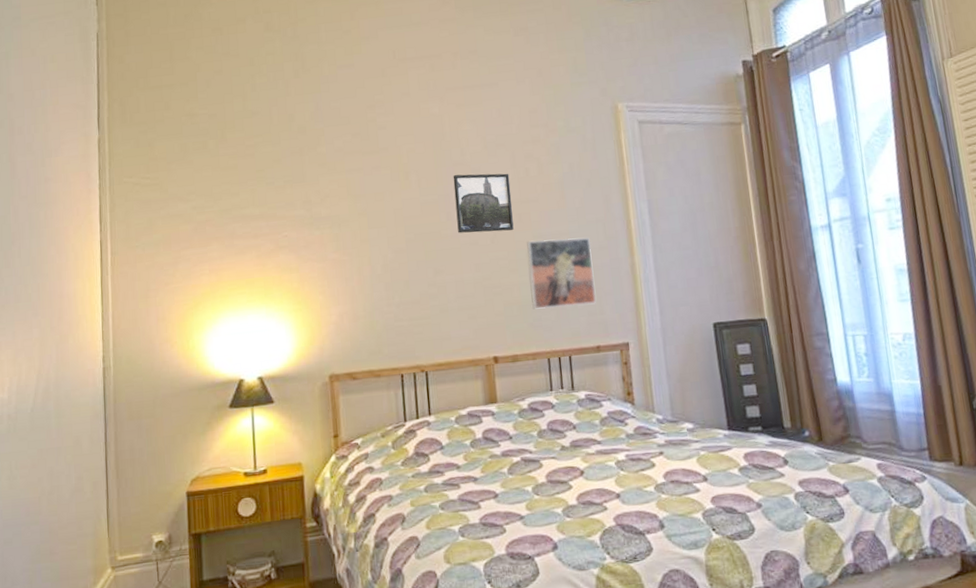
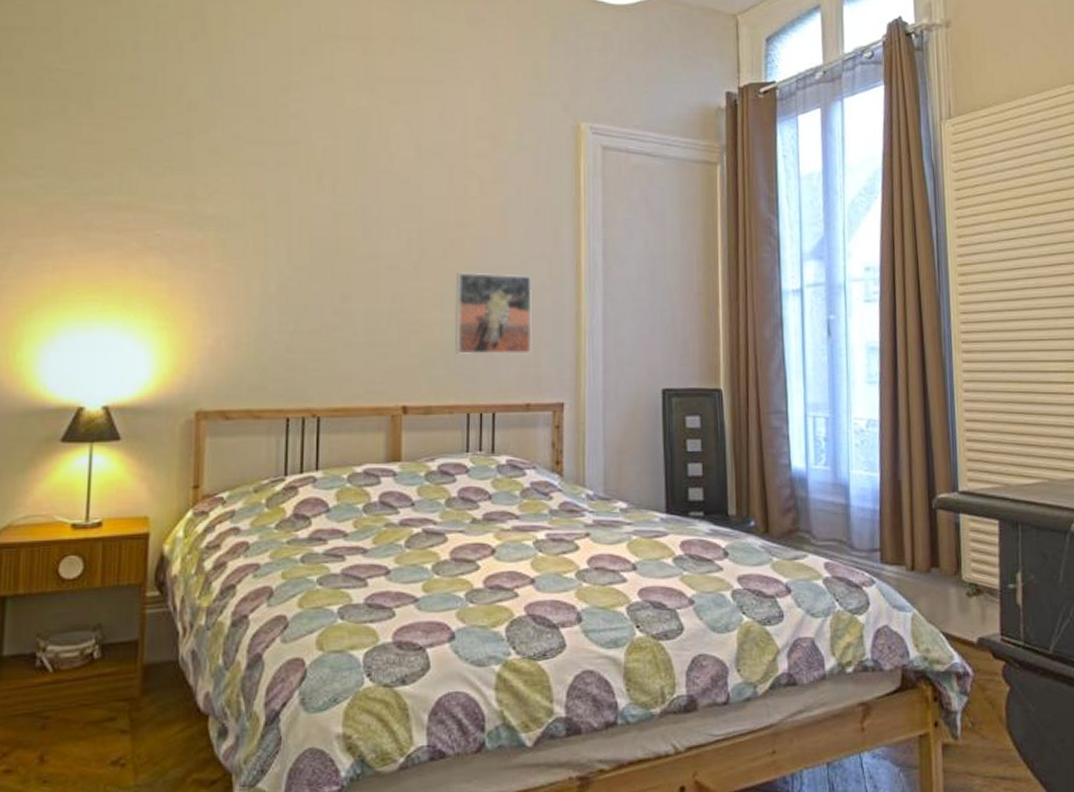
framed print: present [453,173,514,233] -> none [375,184,444,257]

